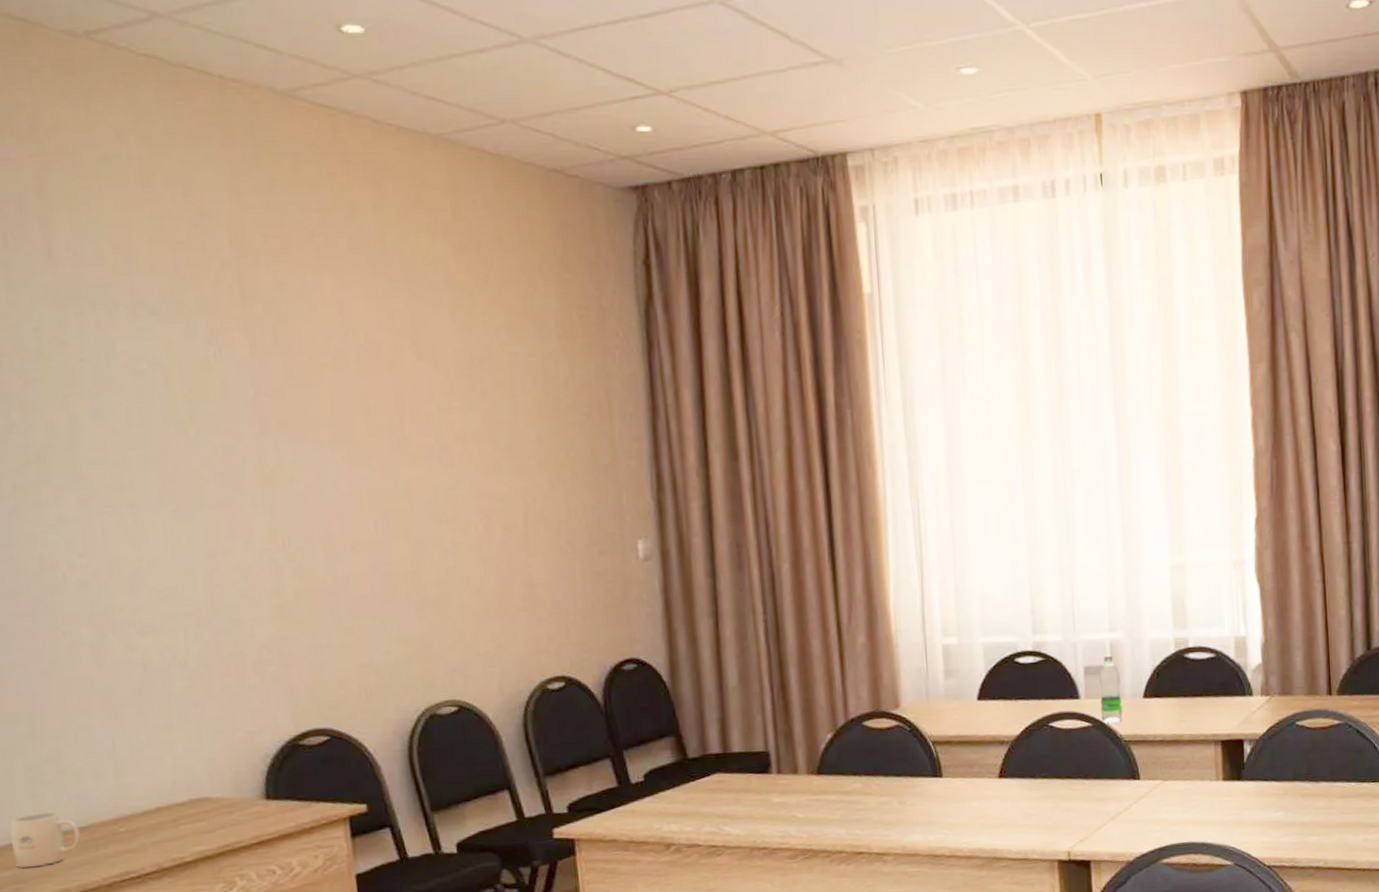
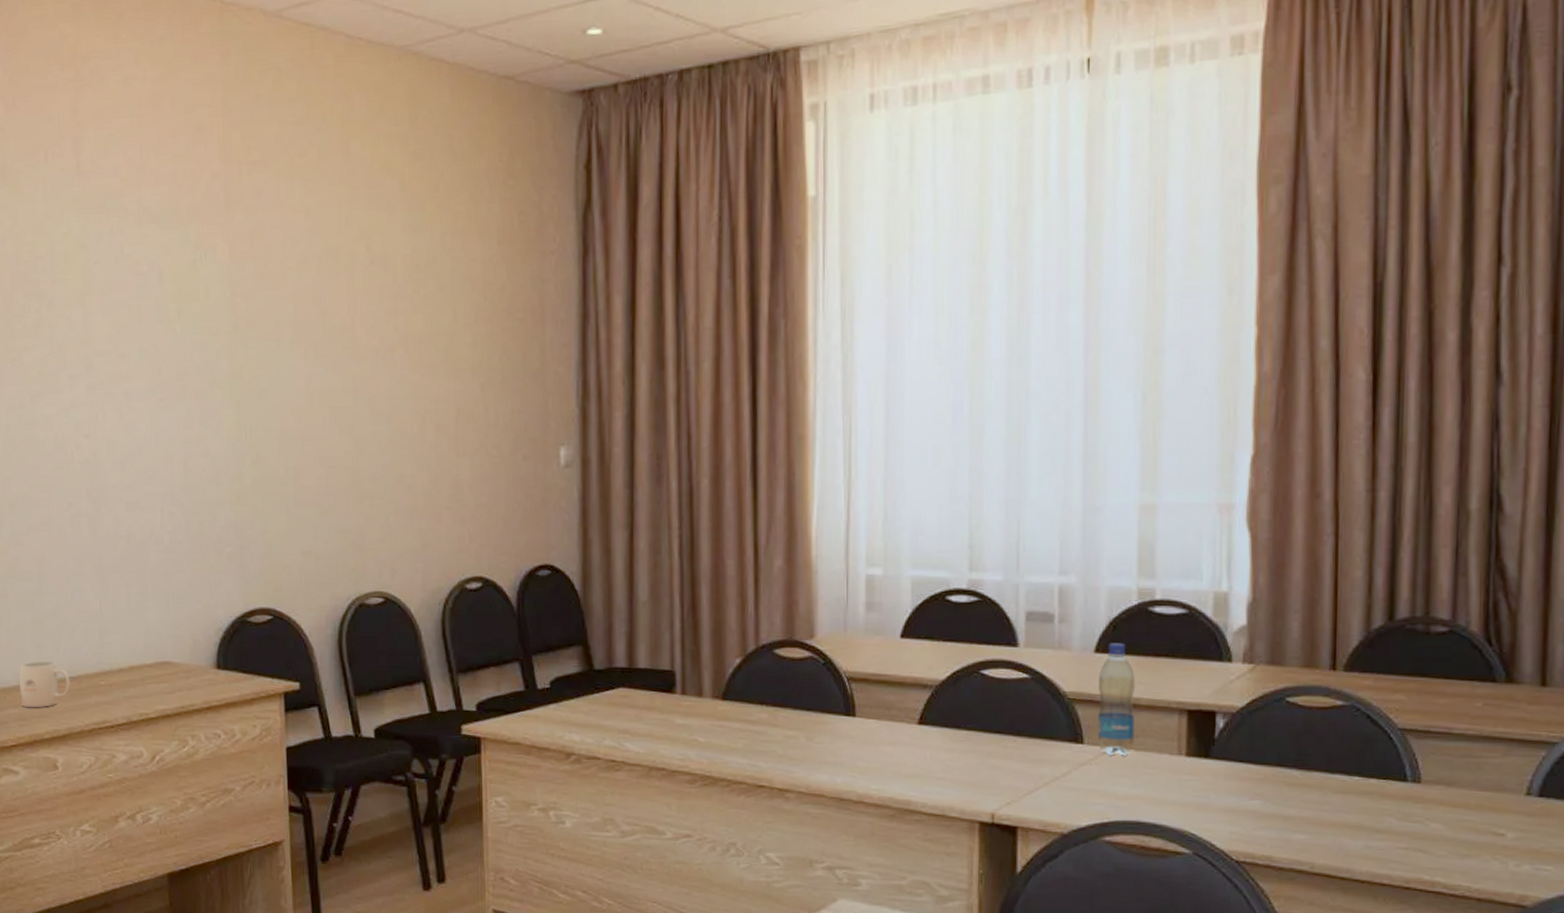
bottle: present [1099,656,1123,723] -> none [1042,602,1068,677]
bottle: none [1148,687,1181,788] -> present [1098,643,1135,756]

